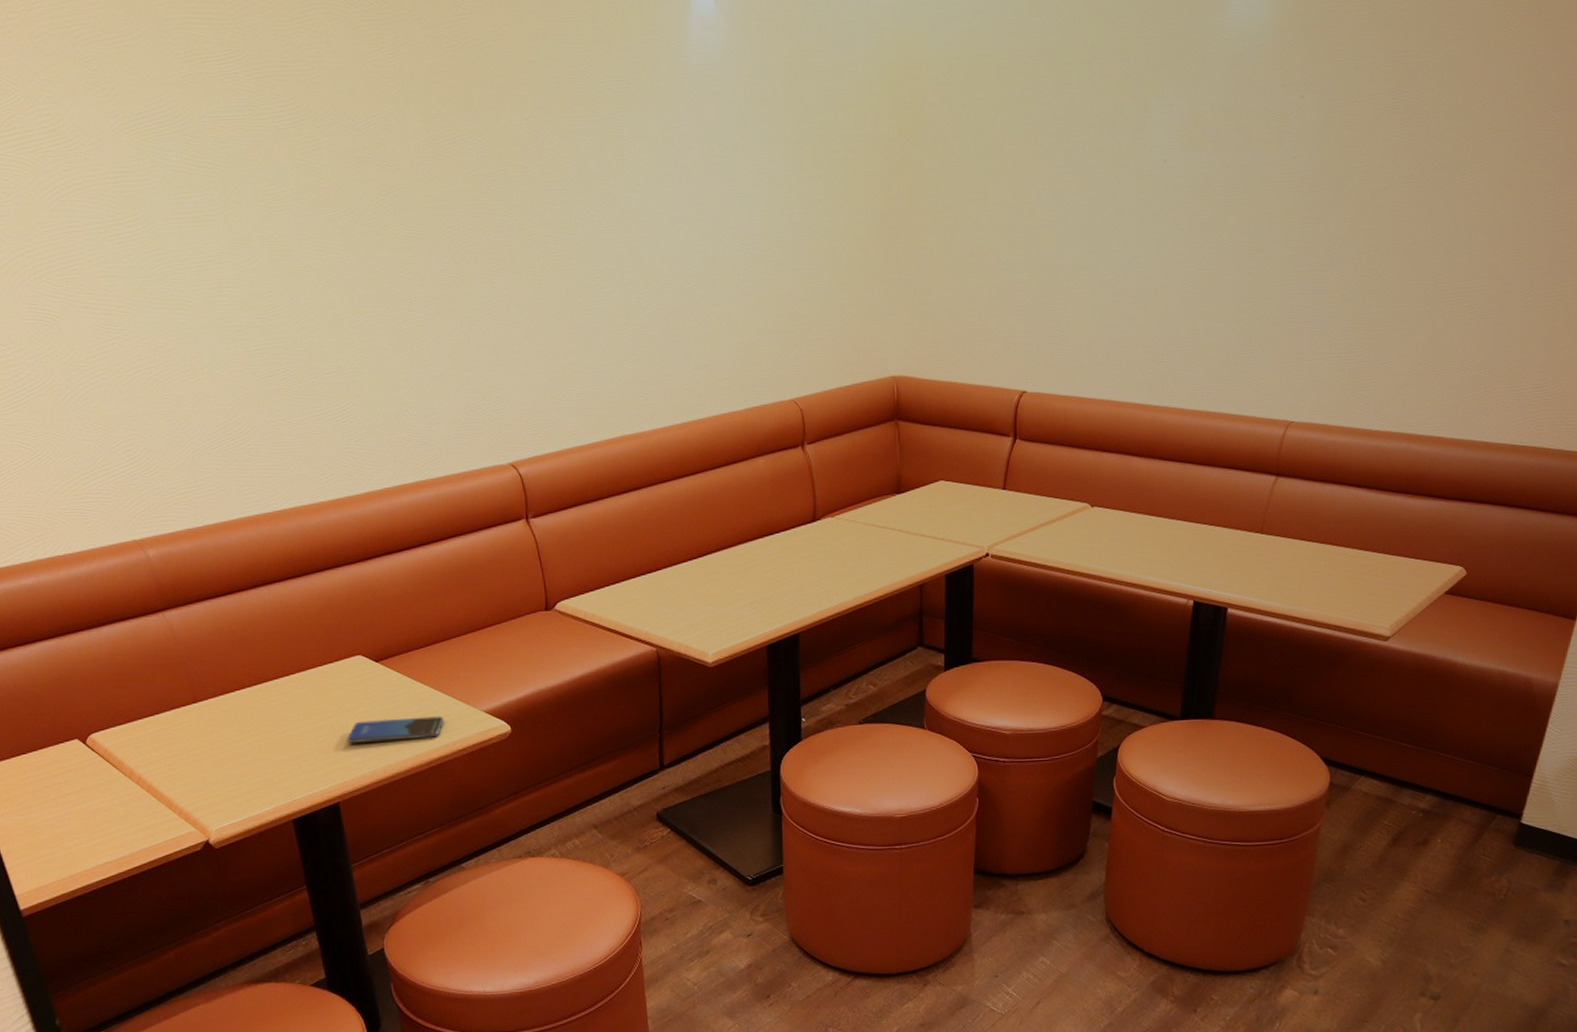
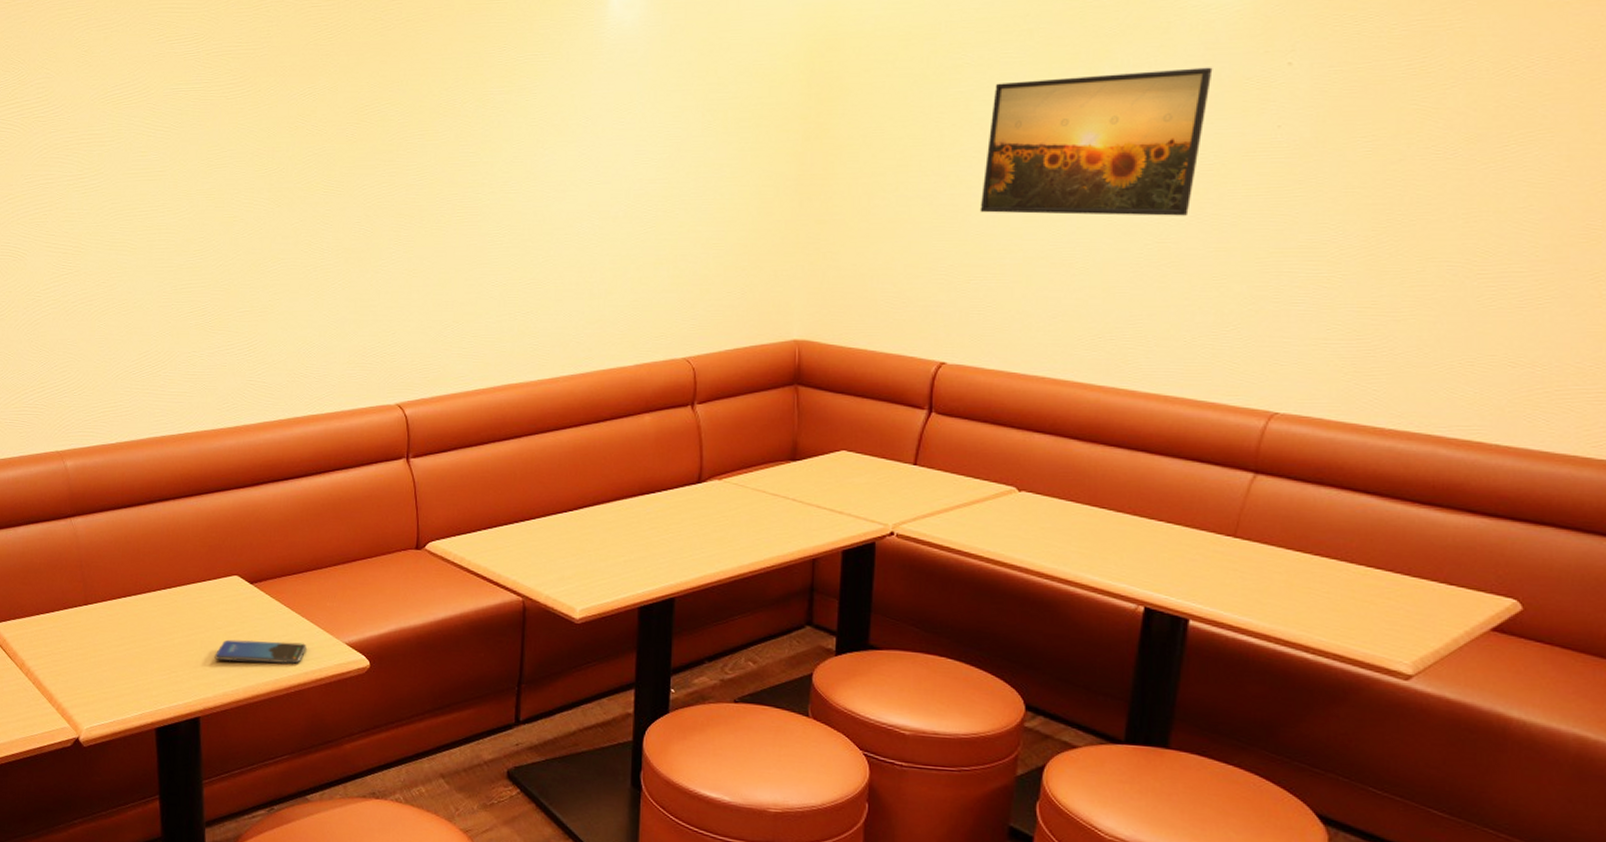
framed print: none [1050,100,1241,245] -> present [979,67,1213,216]

